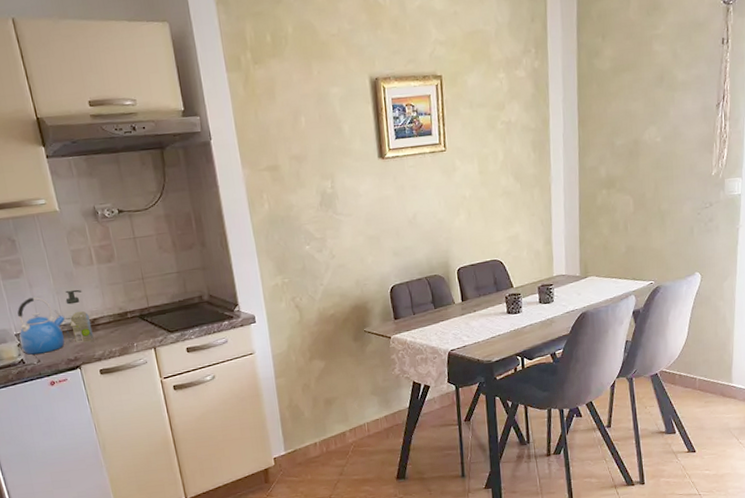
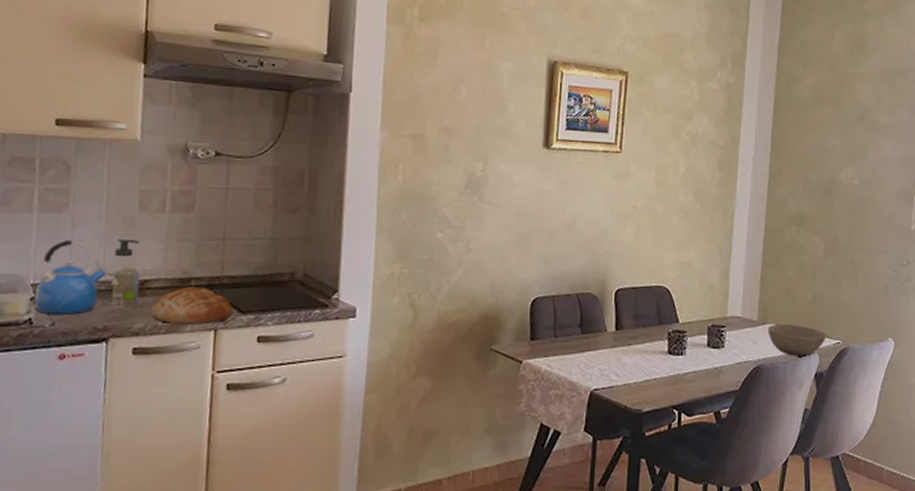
bread: none [103,318,164,349] -> present [150,286,233,326]
bowl: none [589,273,641,300] -> present [767,324,827,356]

